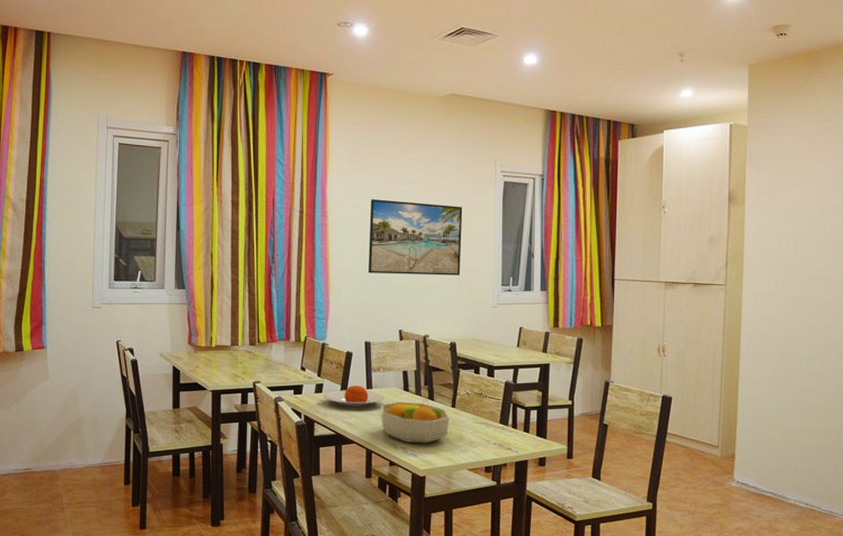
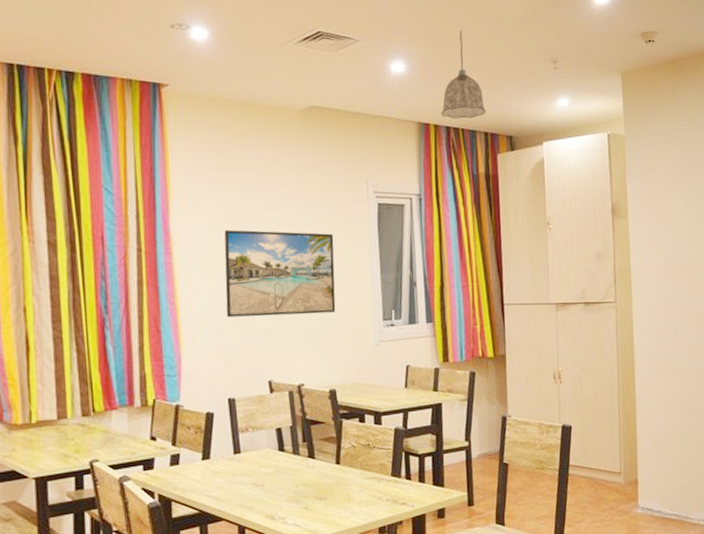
plate: present [323,386,385,407] -> none [180,451,256,478]
fruit bowl: present [380,401,450,444] -> none [251,462,335,512]
pendant lamp: none [568,26,611,107] -> present [441,31,486,119]

